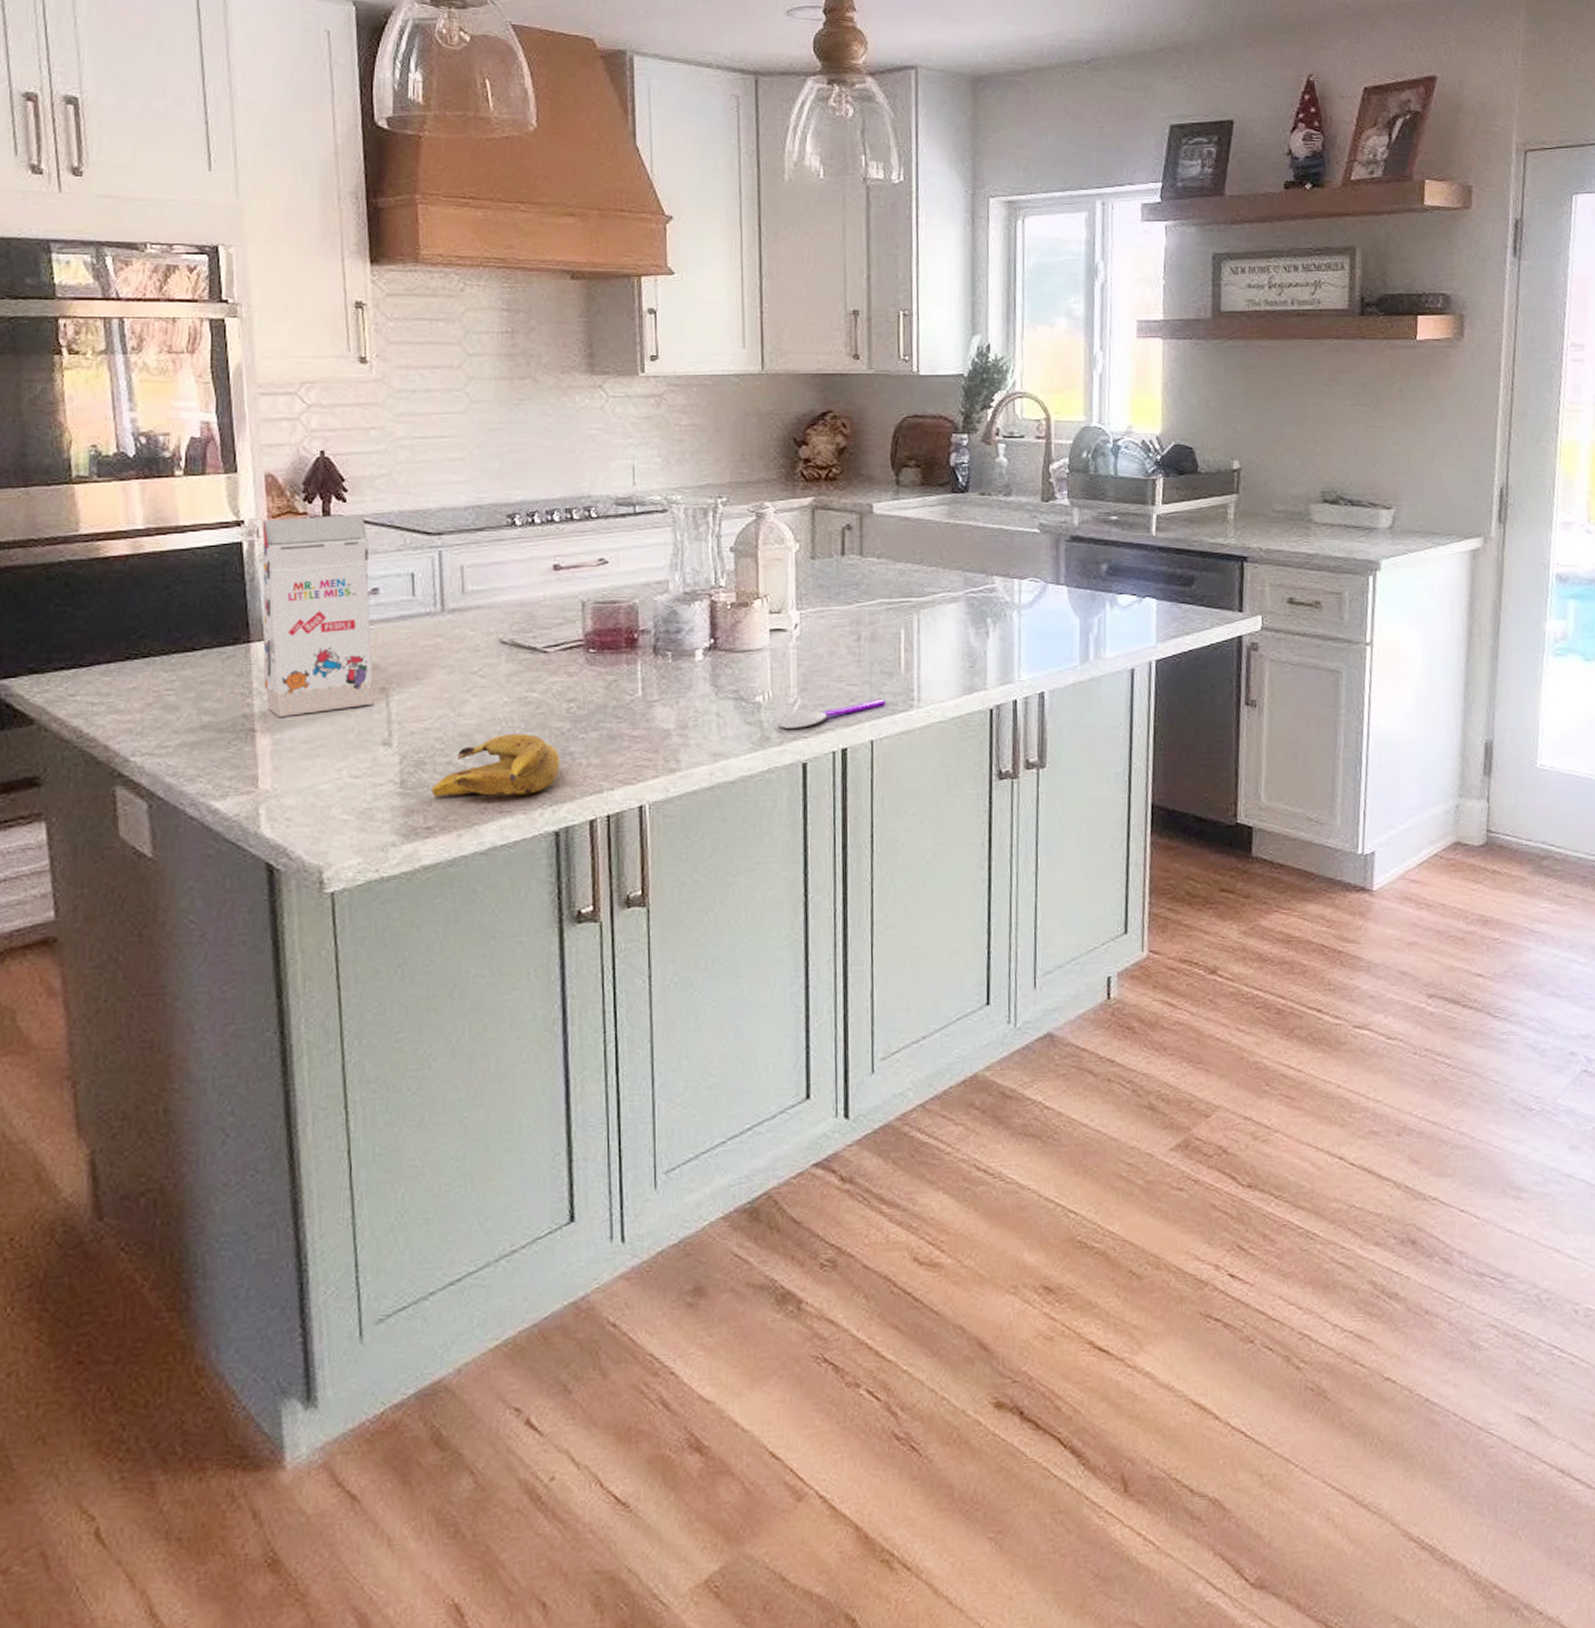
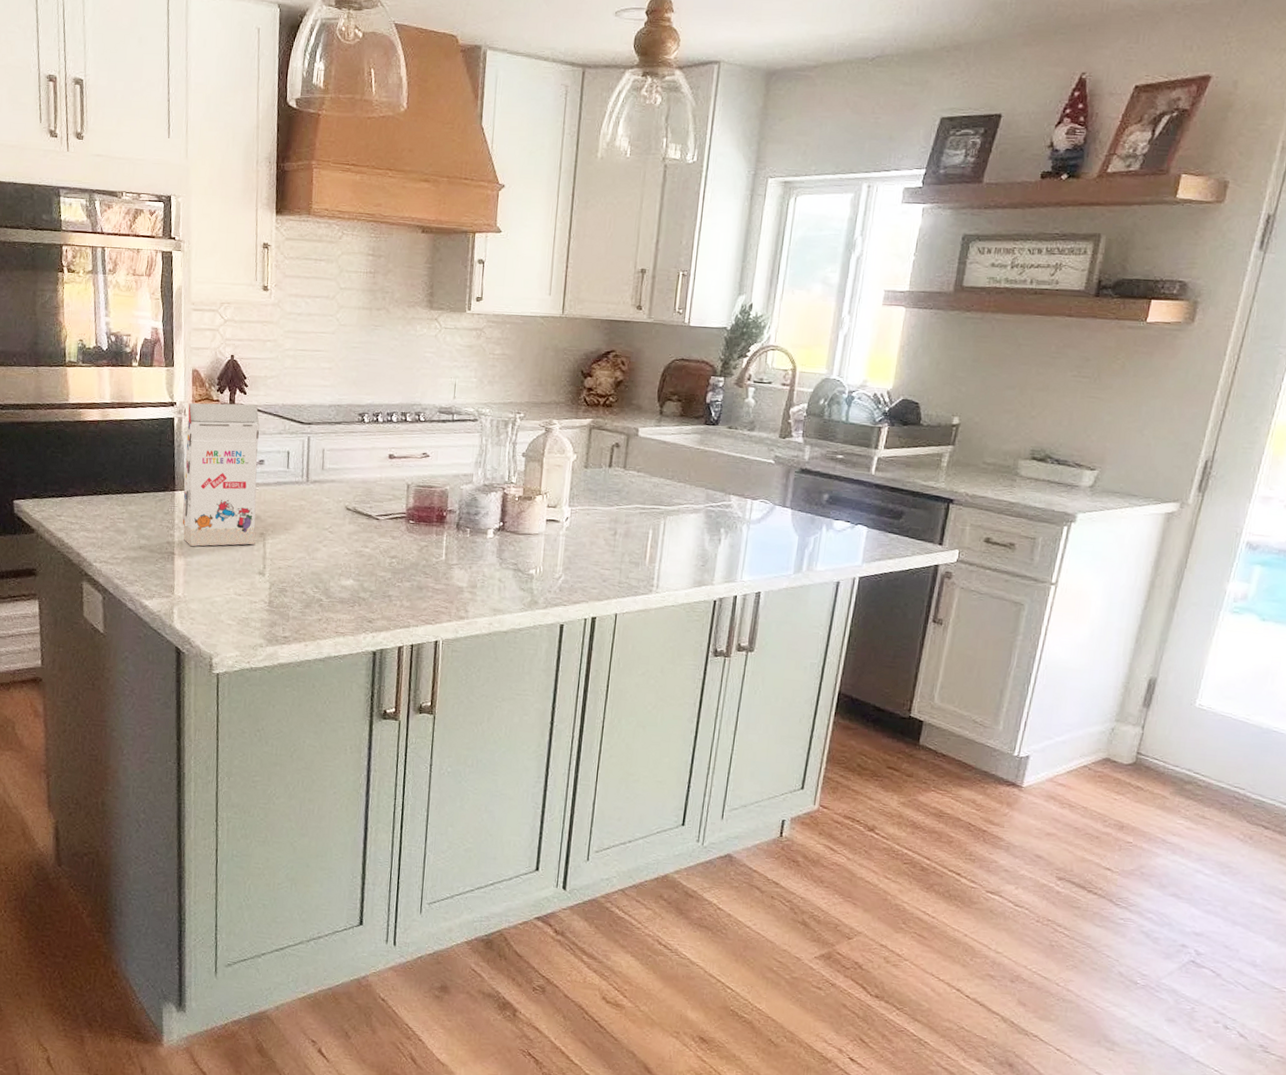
banana: present [431,734,559,796] -> none [289,576,381,622]
spoon: present [777,698,885,728] -> none [544,582,631,598]

